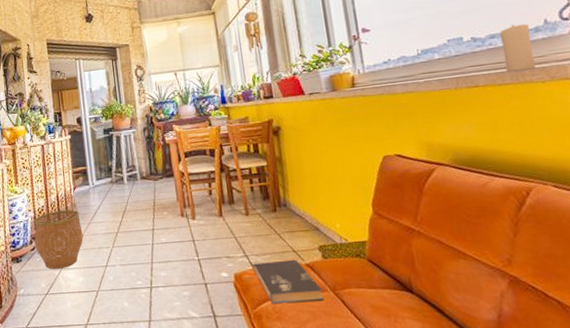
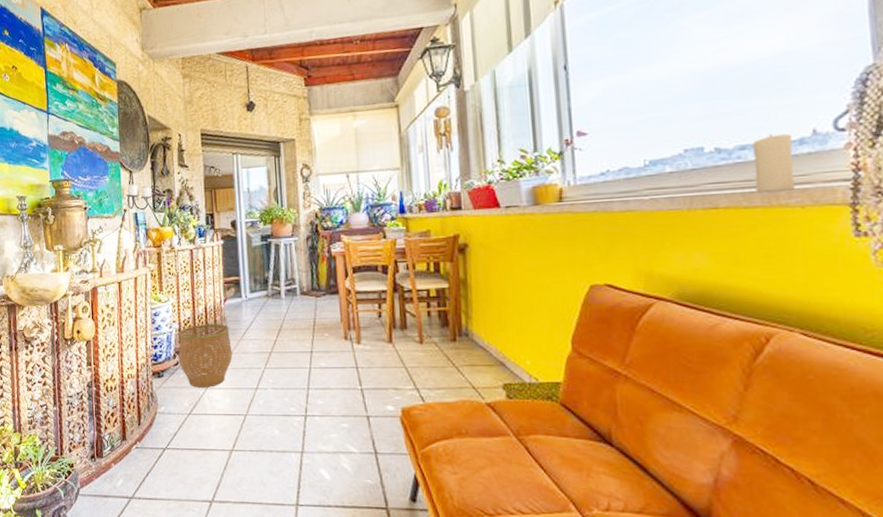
book: present [252,259,324,304] -> none [423,397,505,446]

